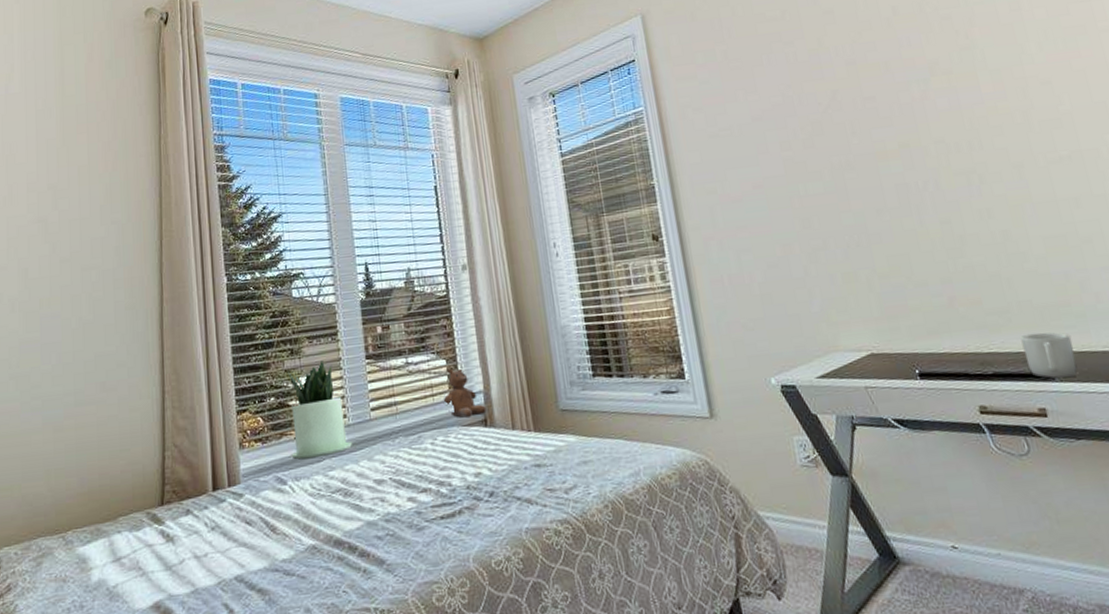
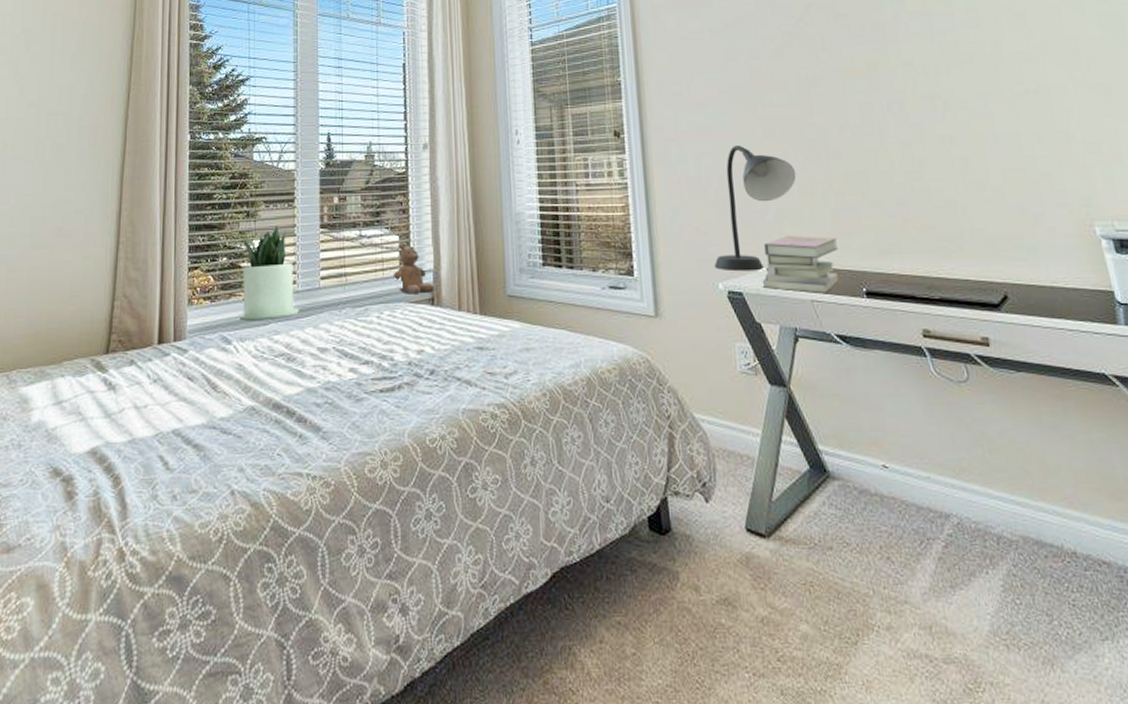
desk lamp: none [764,237,839,366] -> present [714,144,796,272]
books: none [813,322,891,380] -> present [763,235,839,293]
mug: present [1020,332,1078,379] -> none [970,262,1024,310]

